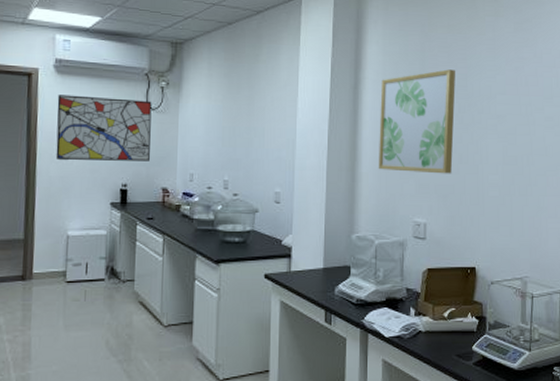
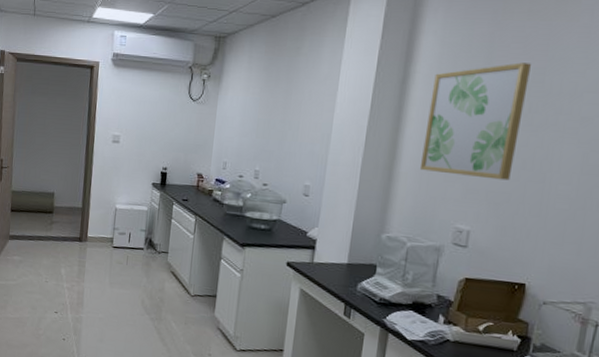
wall art: present [55,95,152,161] -> none [109,85,193,148]

